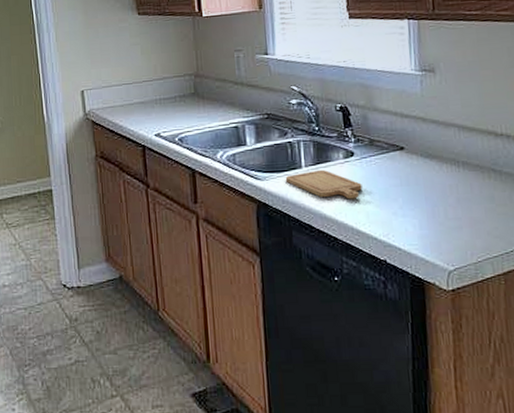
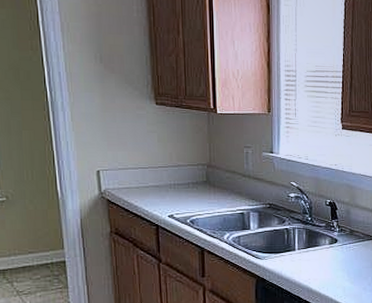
chopping board: present [285,169,362,199] -> none [281,252,342,277]

